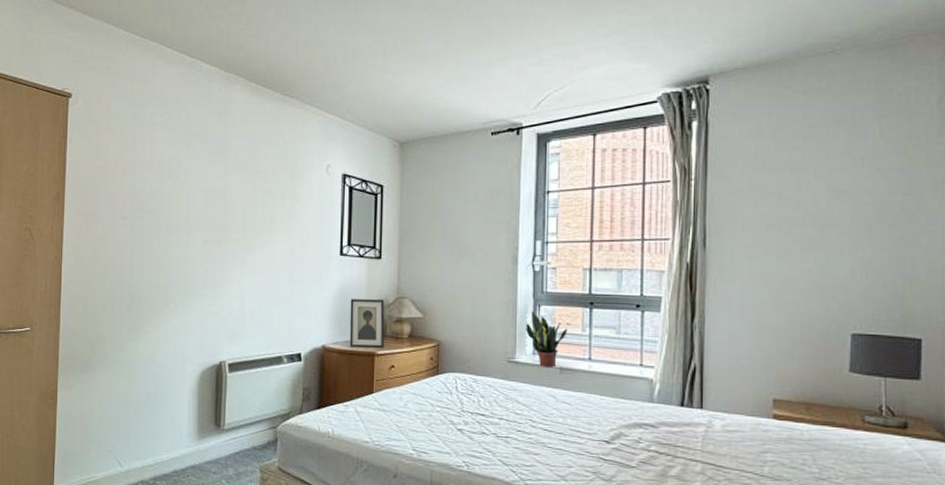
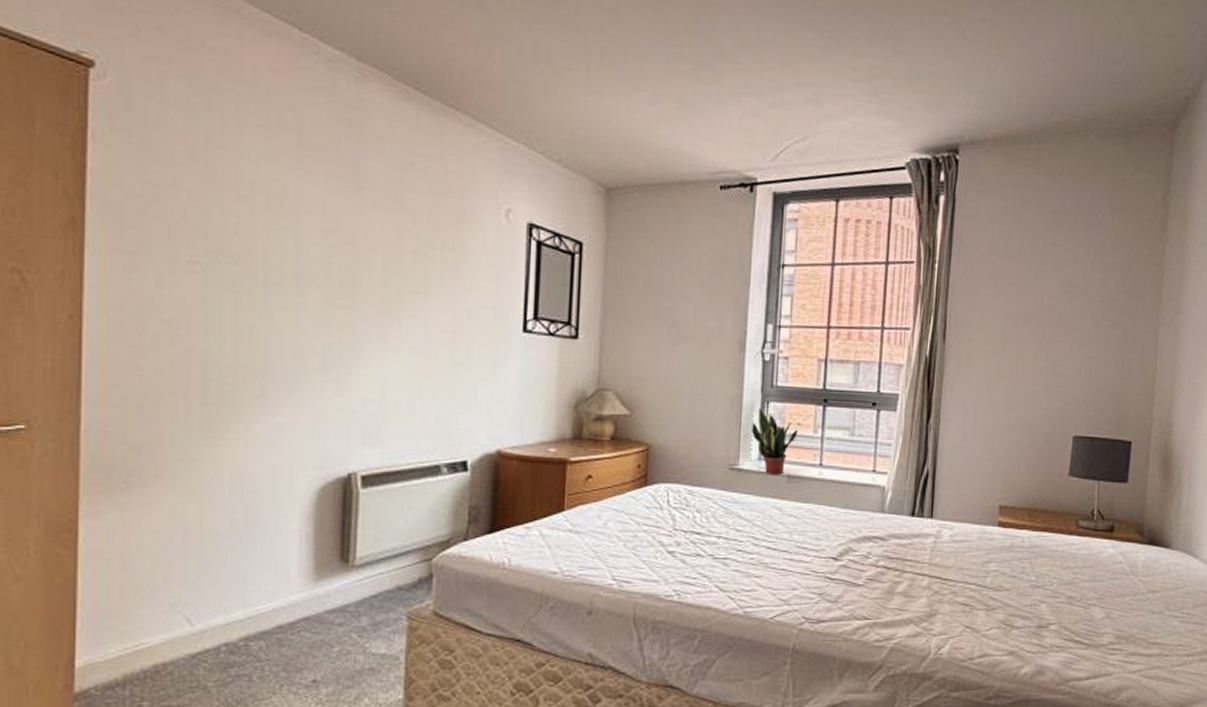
picture frame: present [349,299,385,348] -> none [533,390,581,453]

